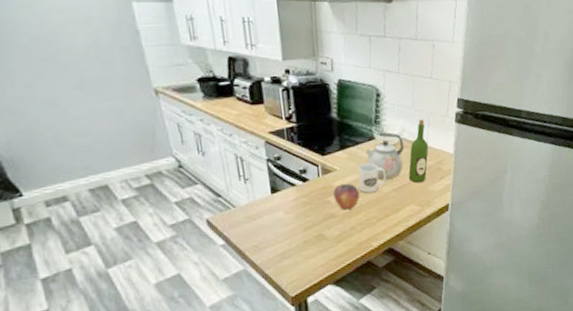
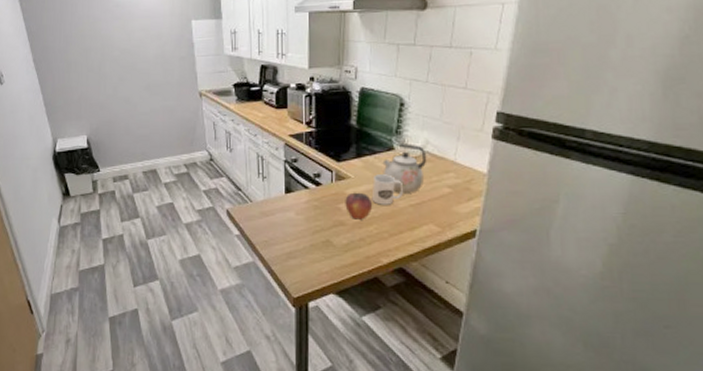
wine bottle: present [408,119,429,183] -> none [430,133,457,200]

